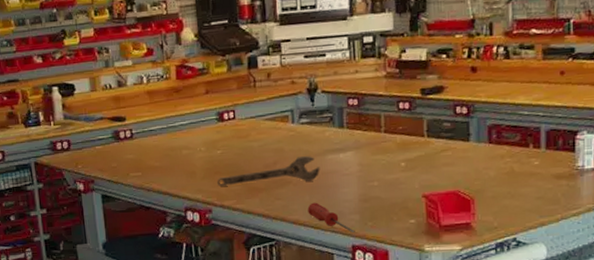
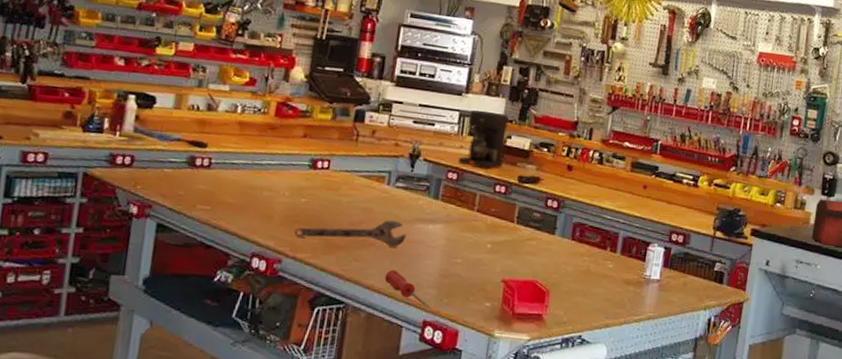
coffee maker: none [355,28,402,89] -> present [457,110,509,170]

